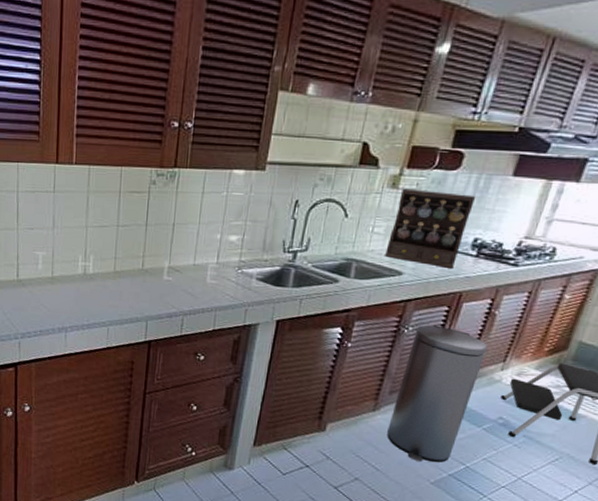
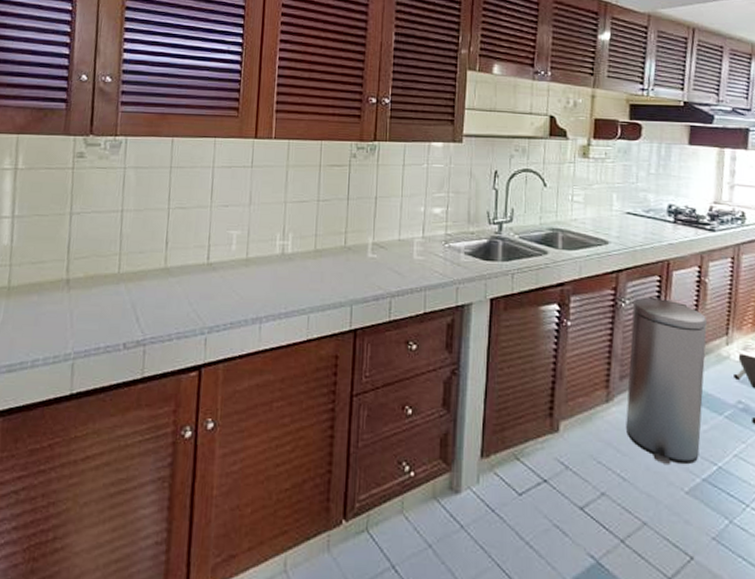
spice rack: present [385,188,475,268] -> none [588,158,660,235]

